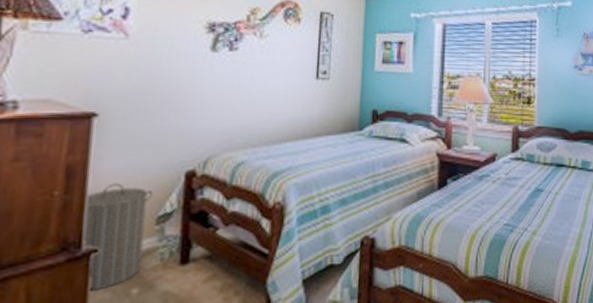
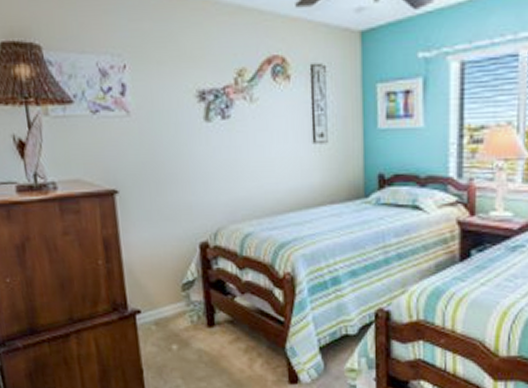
laundry hamper: present [82,183,153,291] -> none [122,254,177,345]

